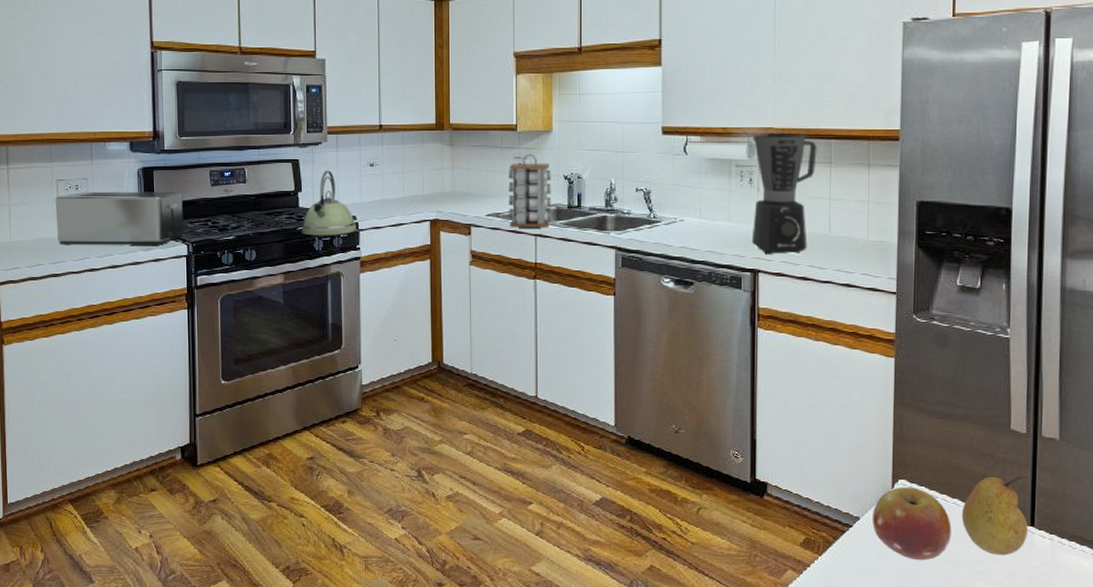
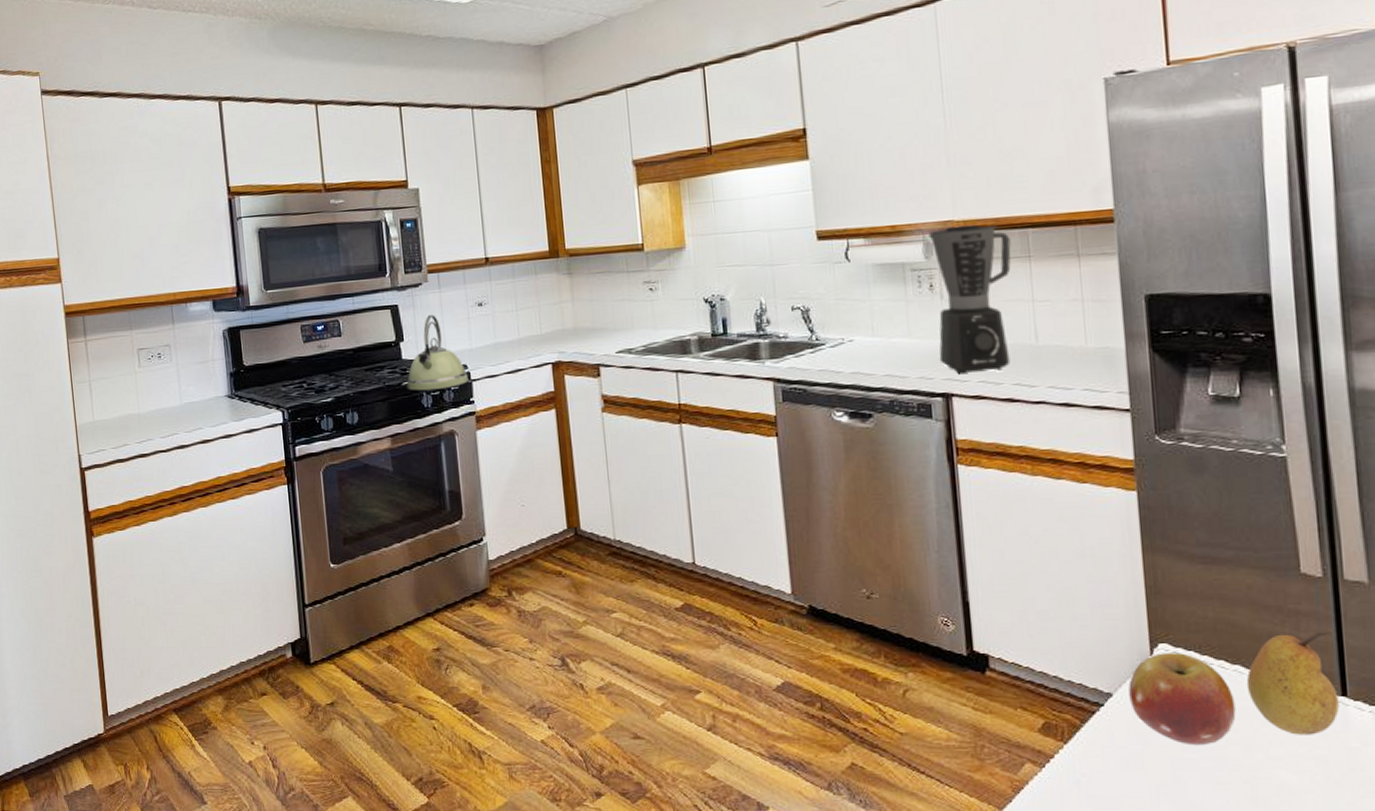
toaster: present [55,191,184,247] -> none [137,352,278,422]
spice rack: present [509,153,551,229] -> none [638,275,693,365]

